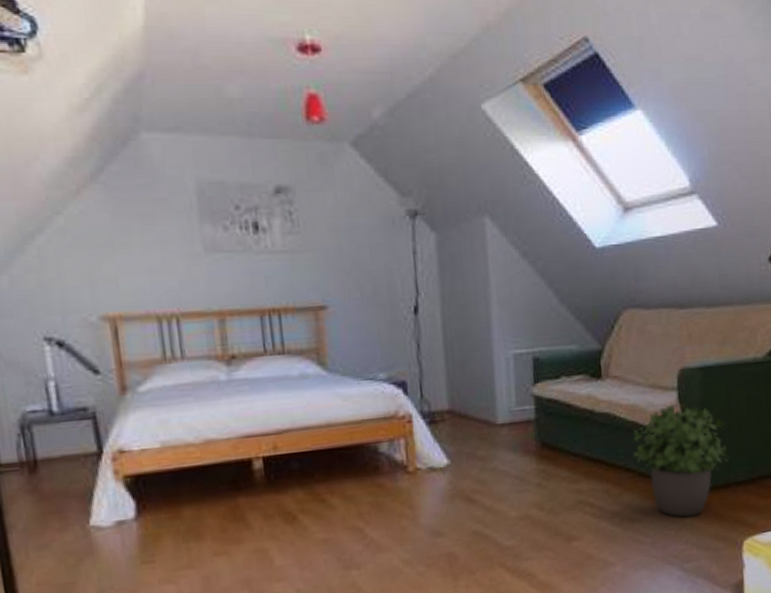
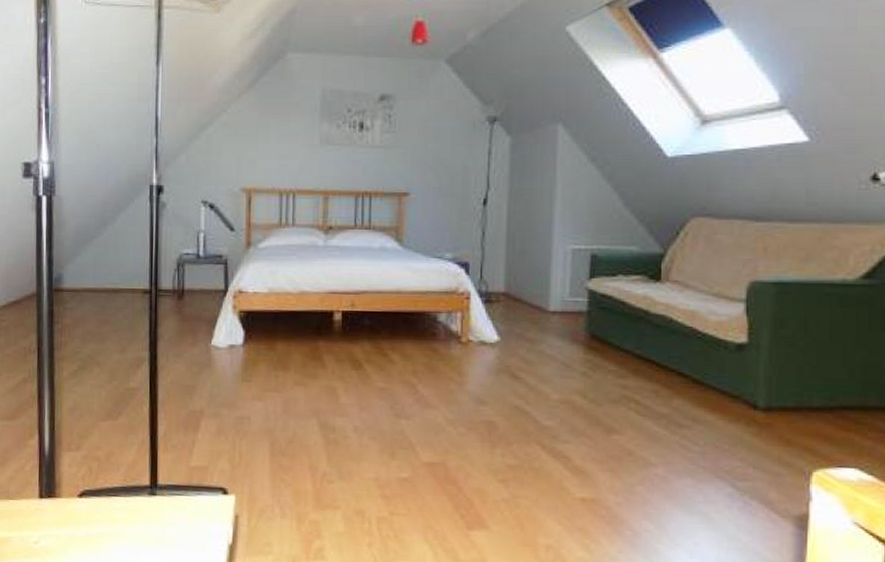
potted plant: present [633,402,729,518] -> none [689,313,803,435]

